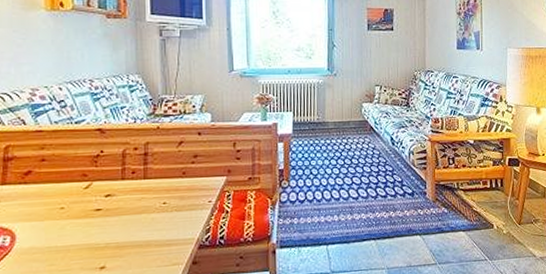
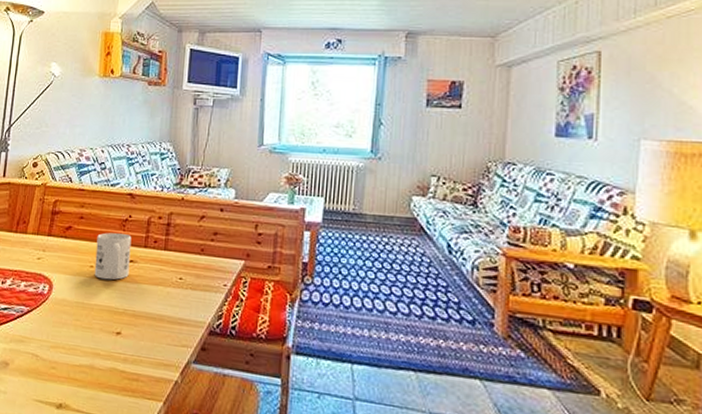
mug: none [65,170,107,219] -> present [94,232,132,280]

